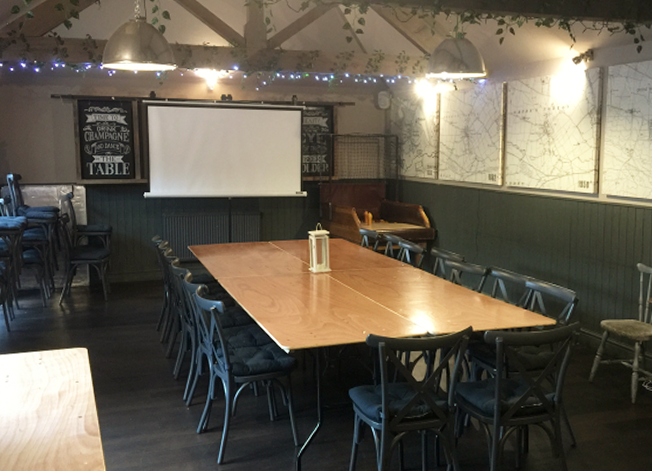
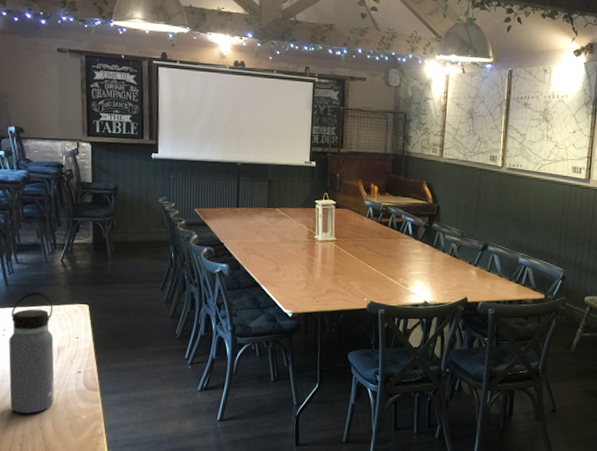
water bottle: none [12,338,56,460] -> present [9,292,54,413]

